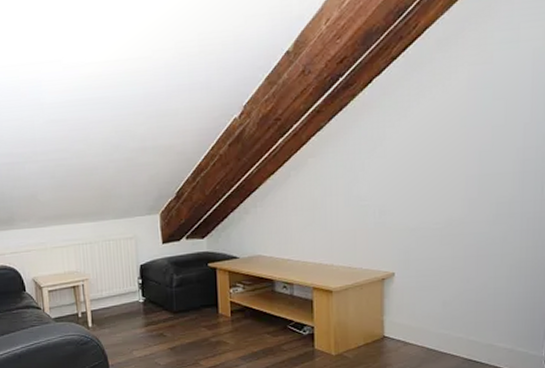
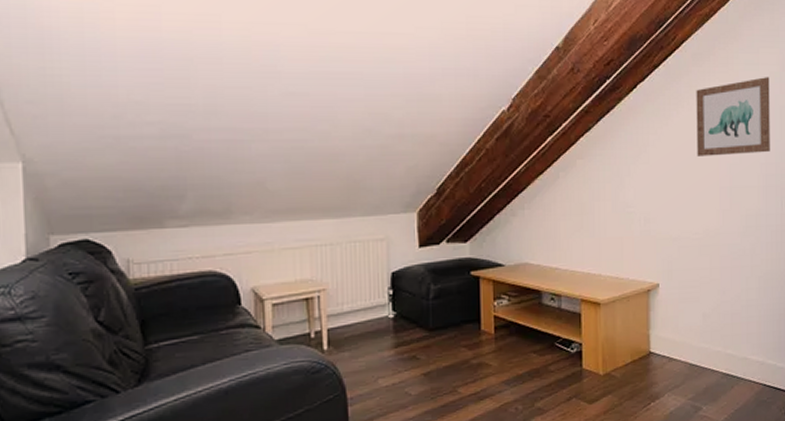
wall art: none [440,54,532,146] -> present [696,77,770,157]

